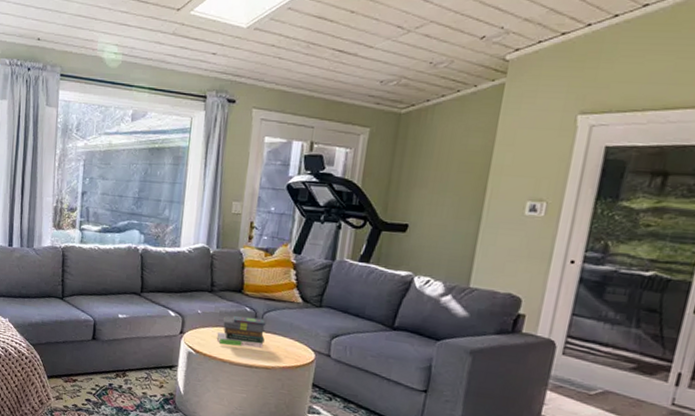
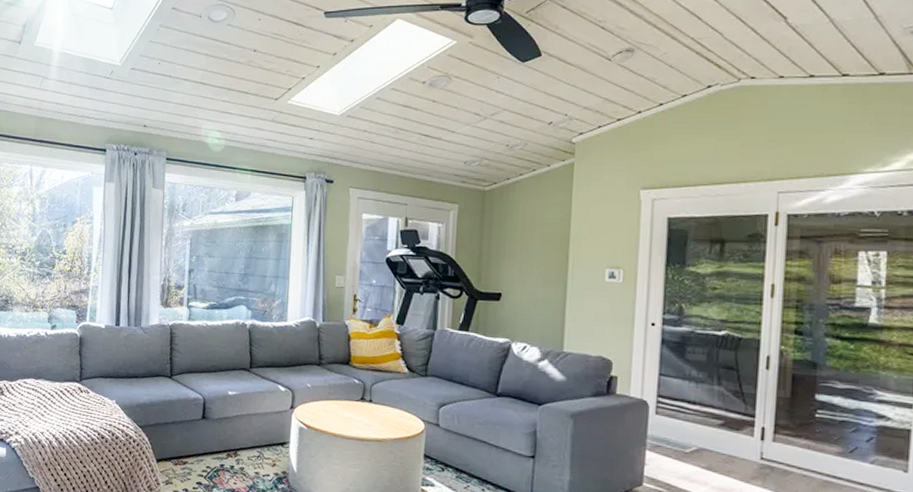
books: present [216,315,266,349] -> none [327,387,374,421]

